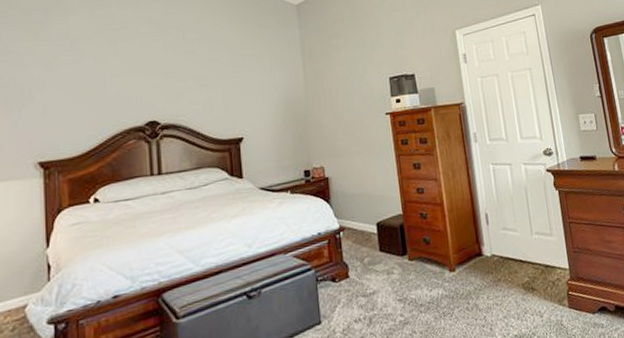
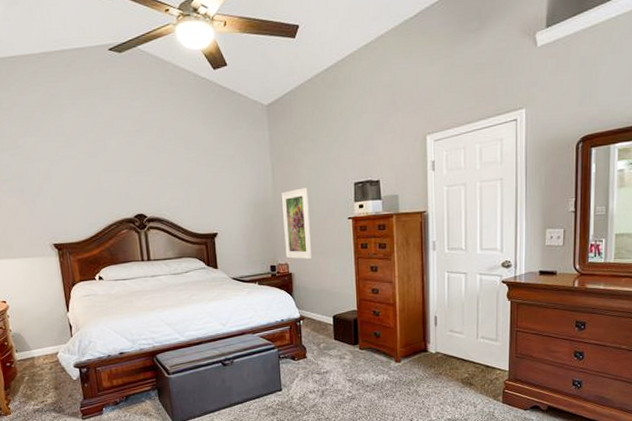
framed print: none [313,84,350,161] -> present [281,187,312,260]

